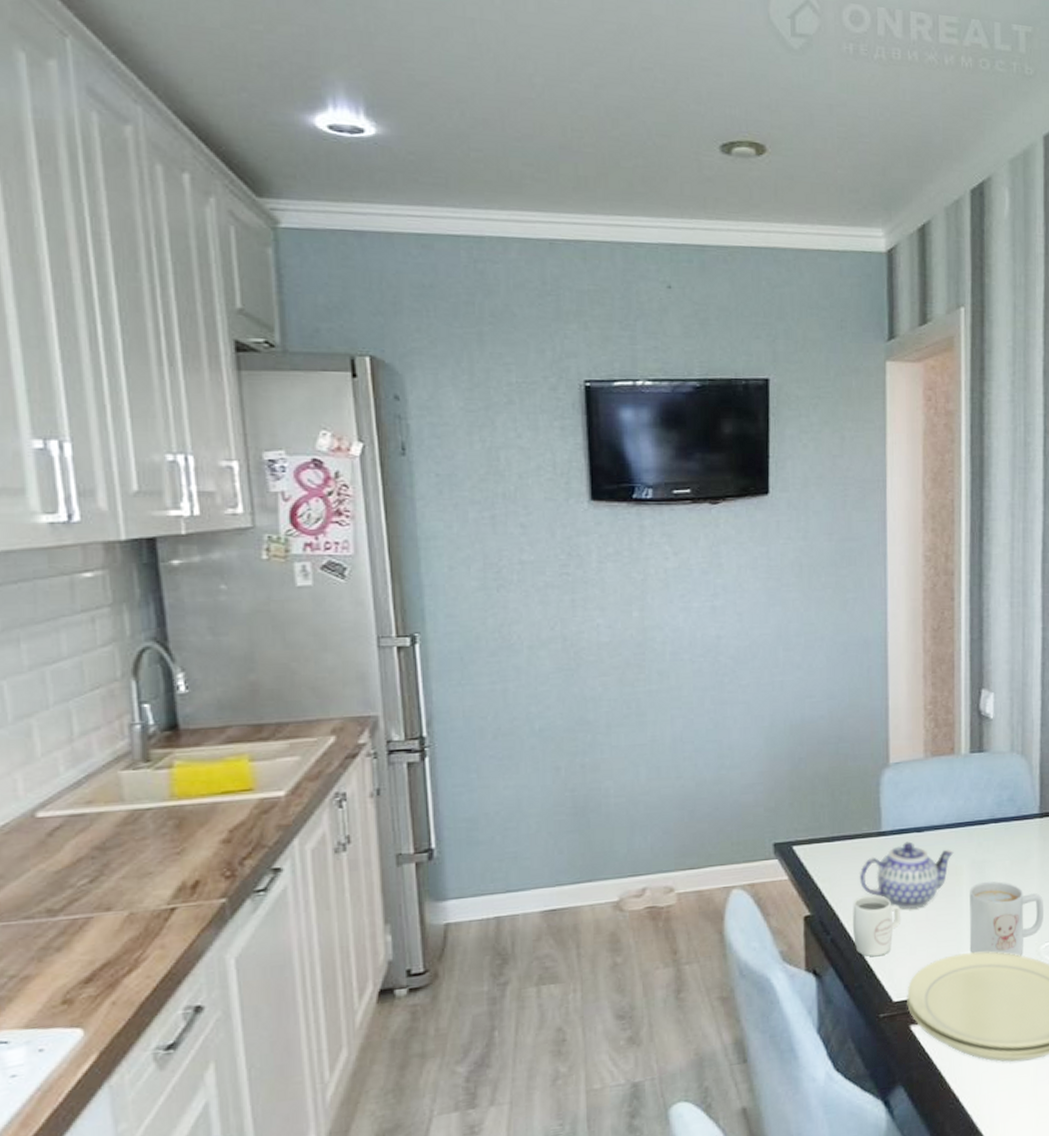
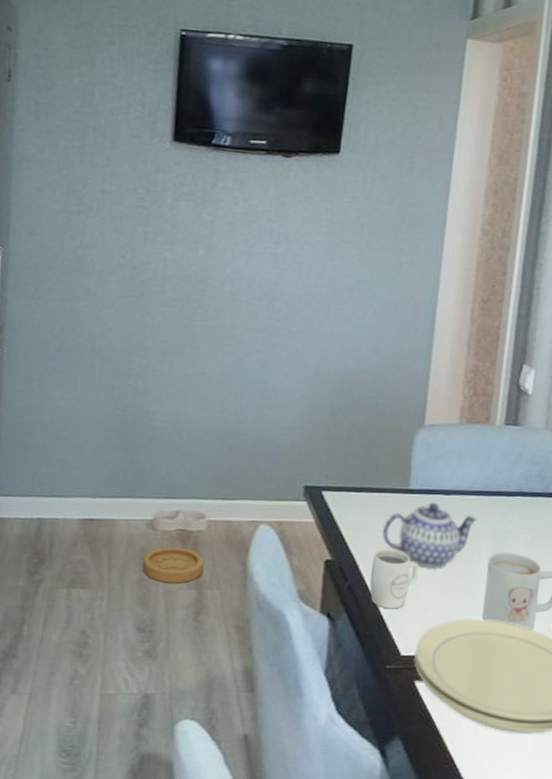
pet bowl: none [613,924,678,965] -> present [142,546,204,584]

